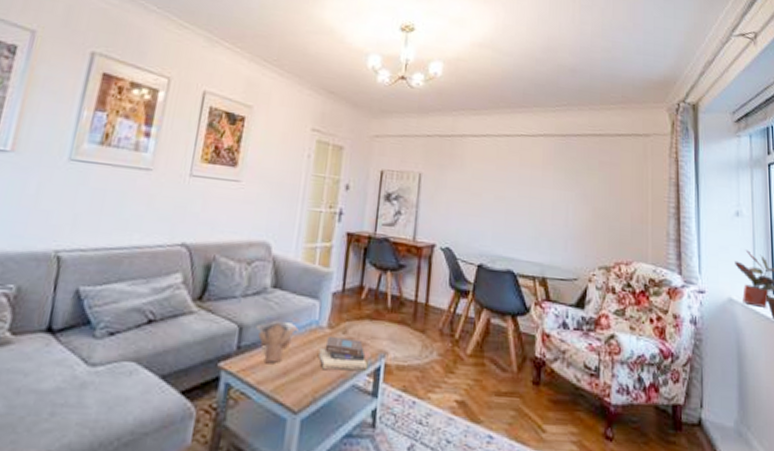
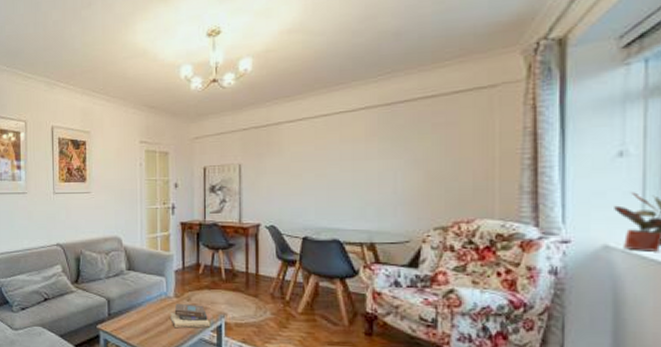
stuffed animal: present [256,320,300,364] -> none [120,294,153,325]

